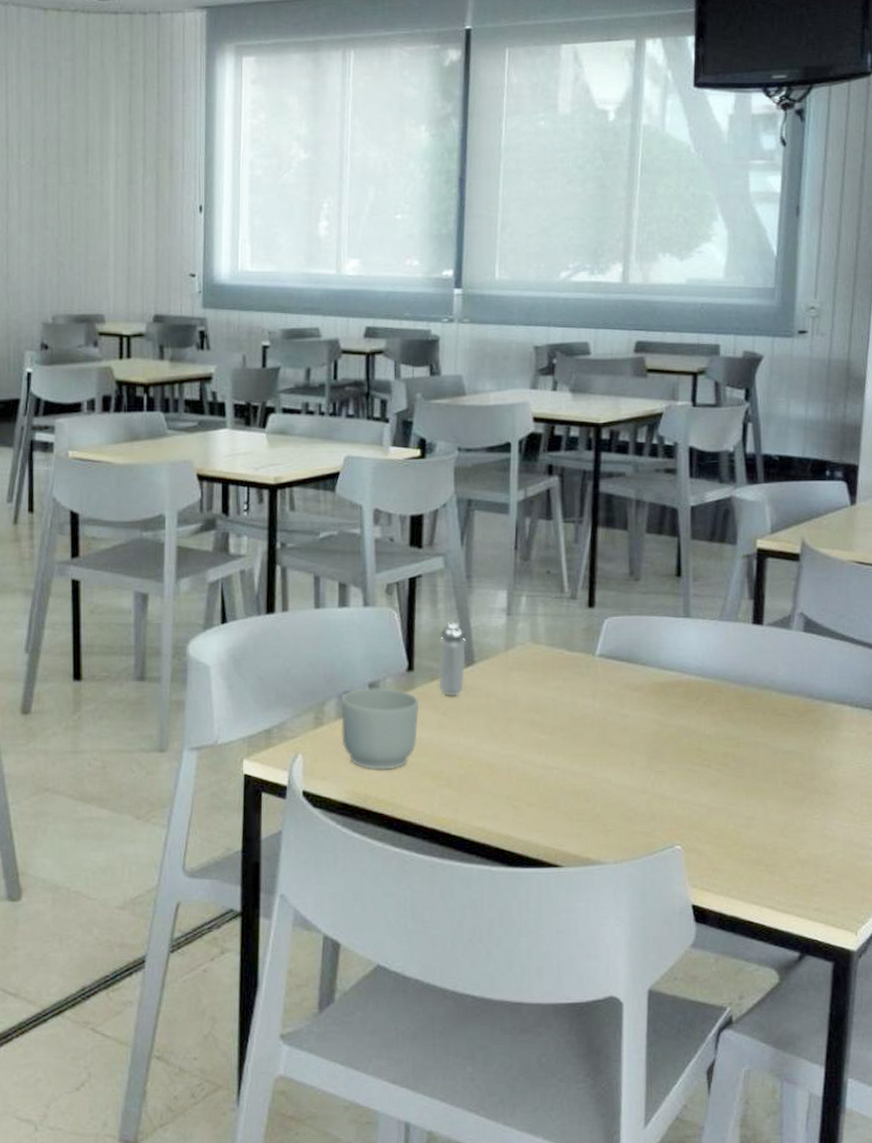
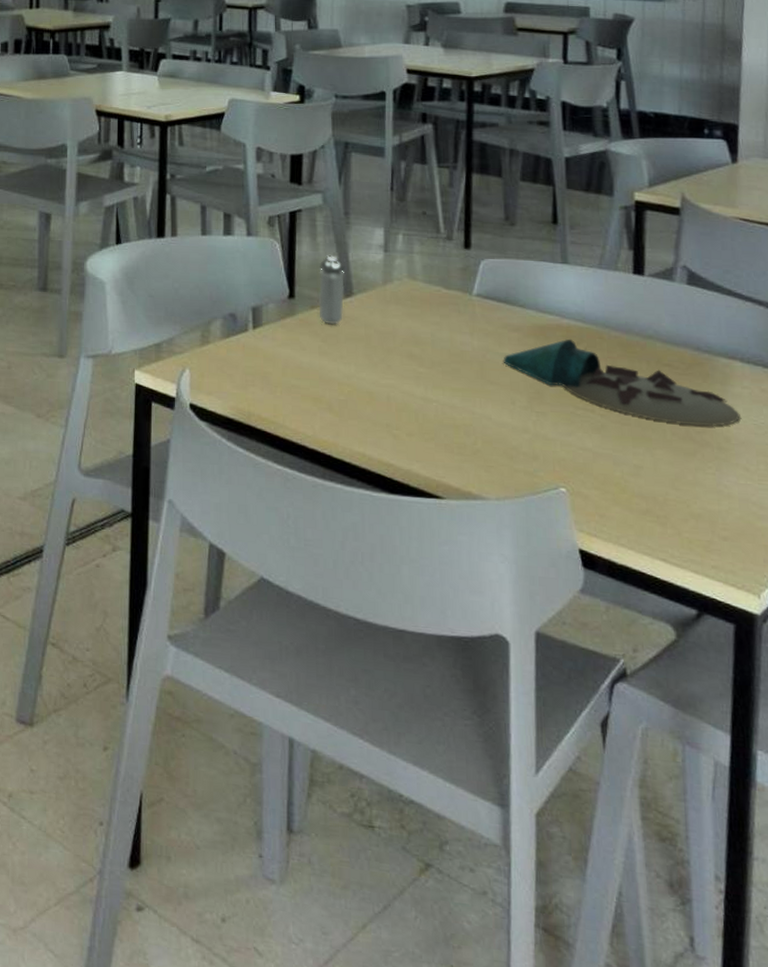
mug: present [341,688,419,770] -> none [226,311,300,390]
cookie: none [624,694,847,772] -> present [503,339,740,426]

